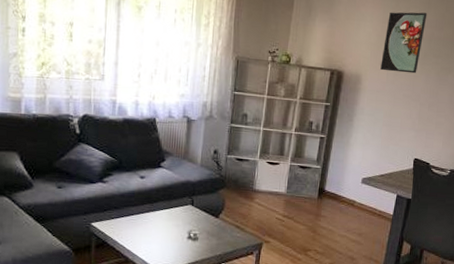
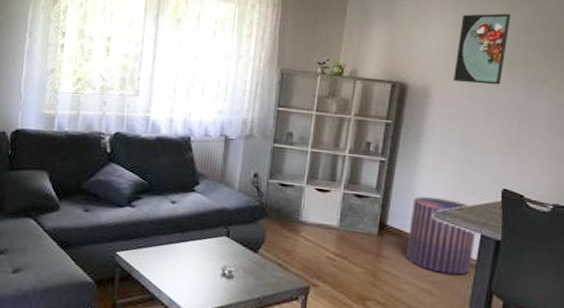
pouf: none [339,166,393,227] -> present [406,196,476,275]

